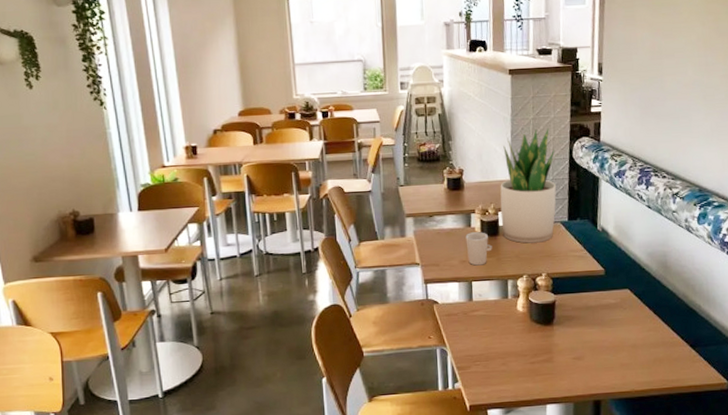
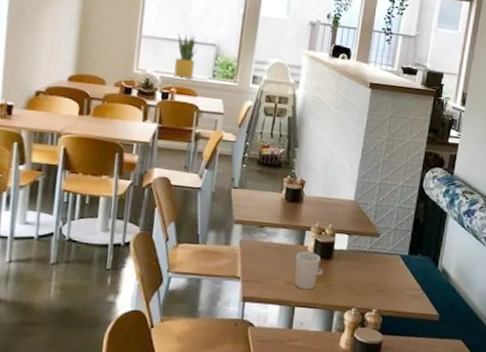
planter: none [326,53,347,96] -> present [174,33,198,79]
planter: present [500,128,557,243] -> none [336,150,407,275]

